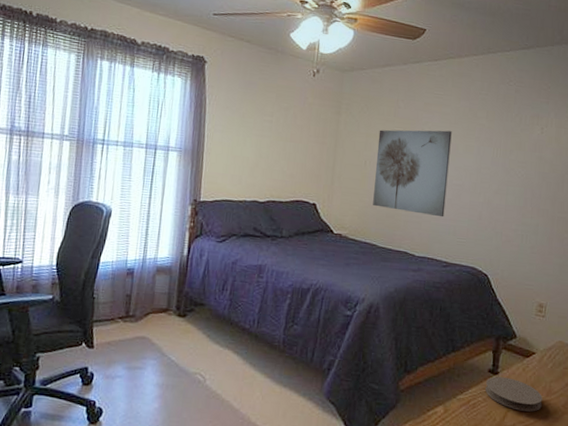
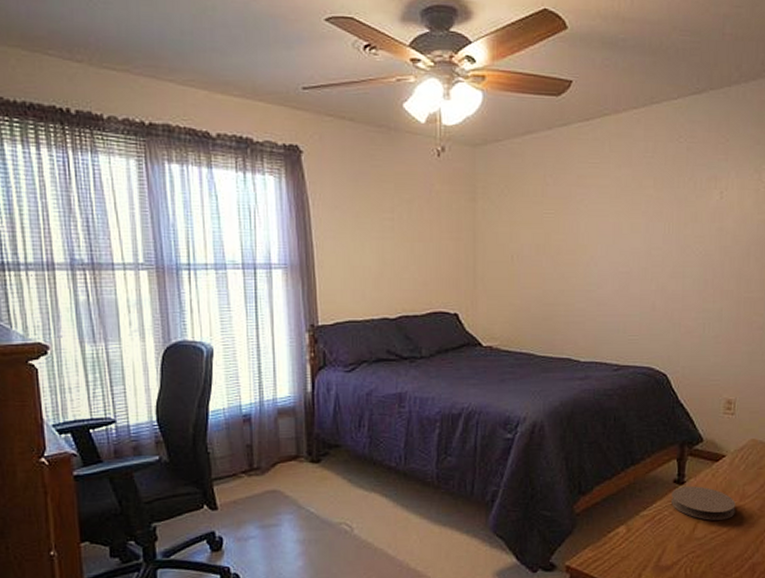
wall art: present [373,130,452,217] -> none [525,207,614,313]

